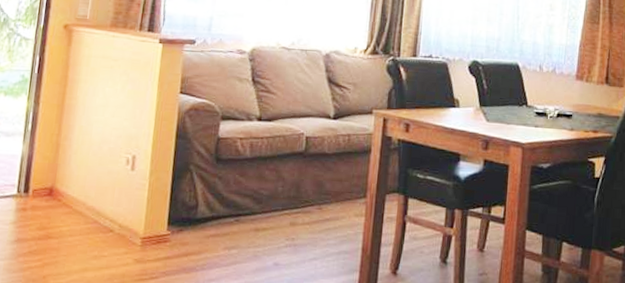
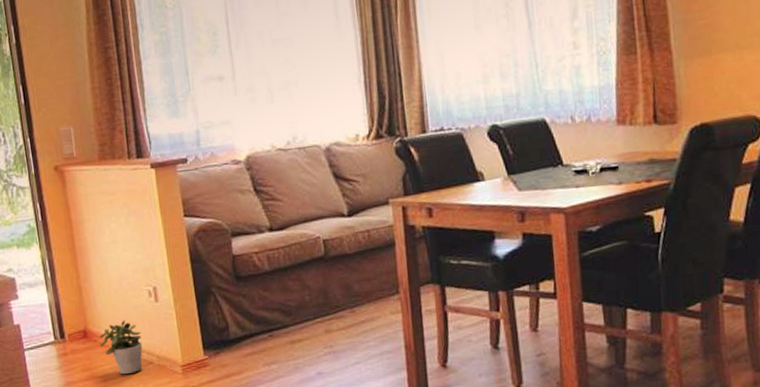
potted plant: none [63,183,109,240] -> present [98,320,143,375]

